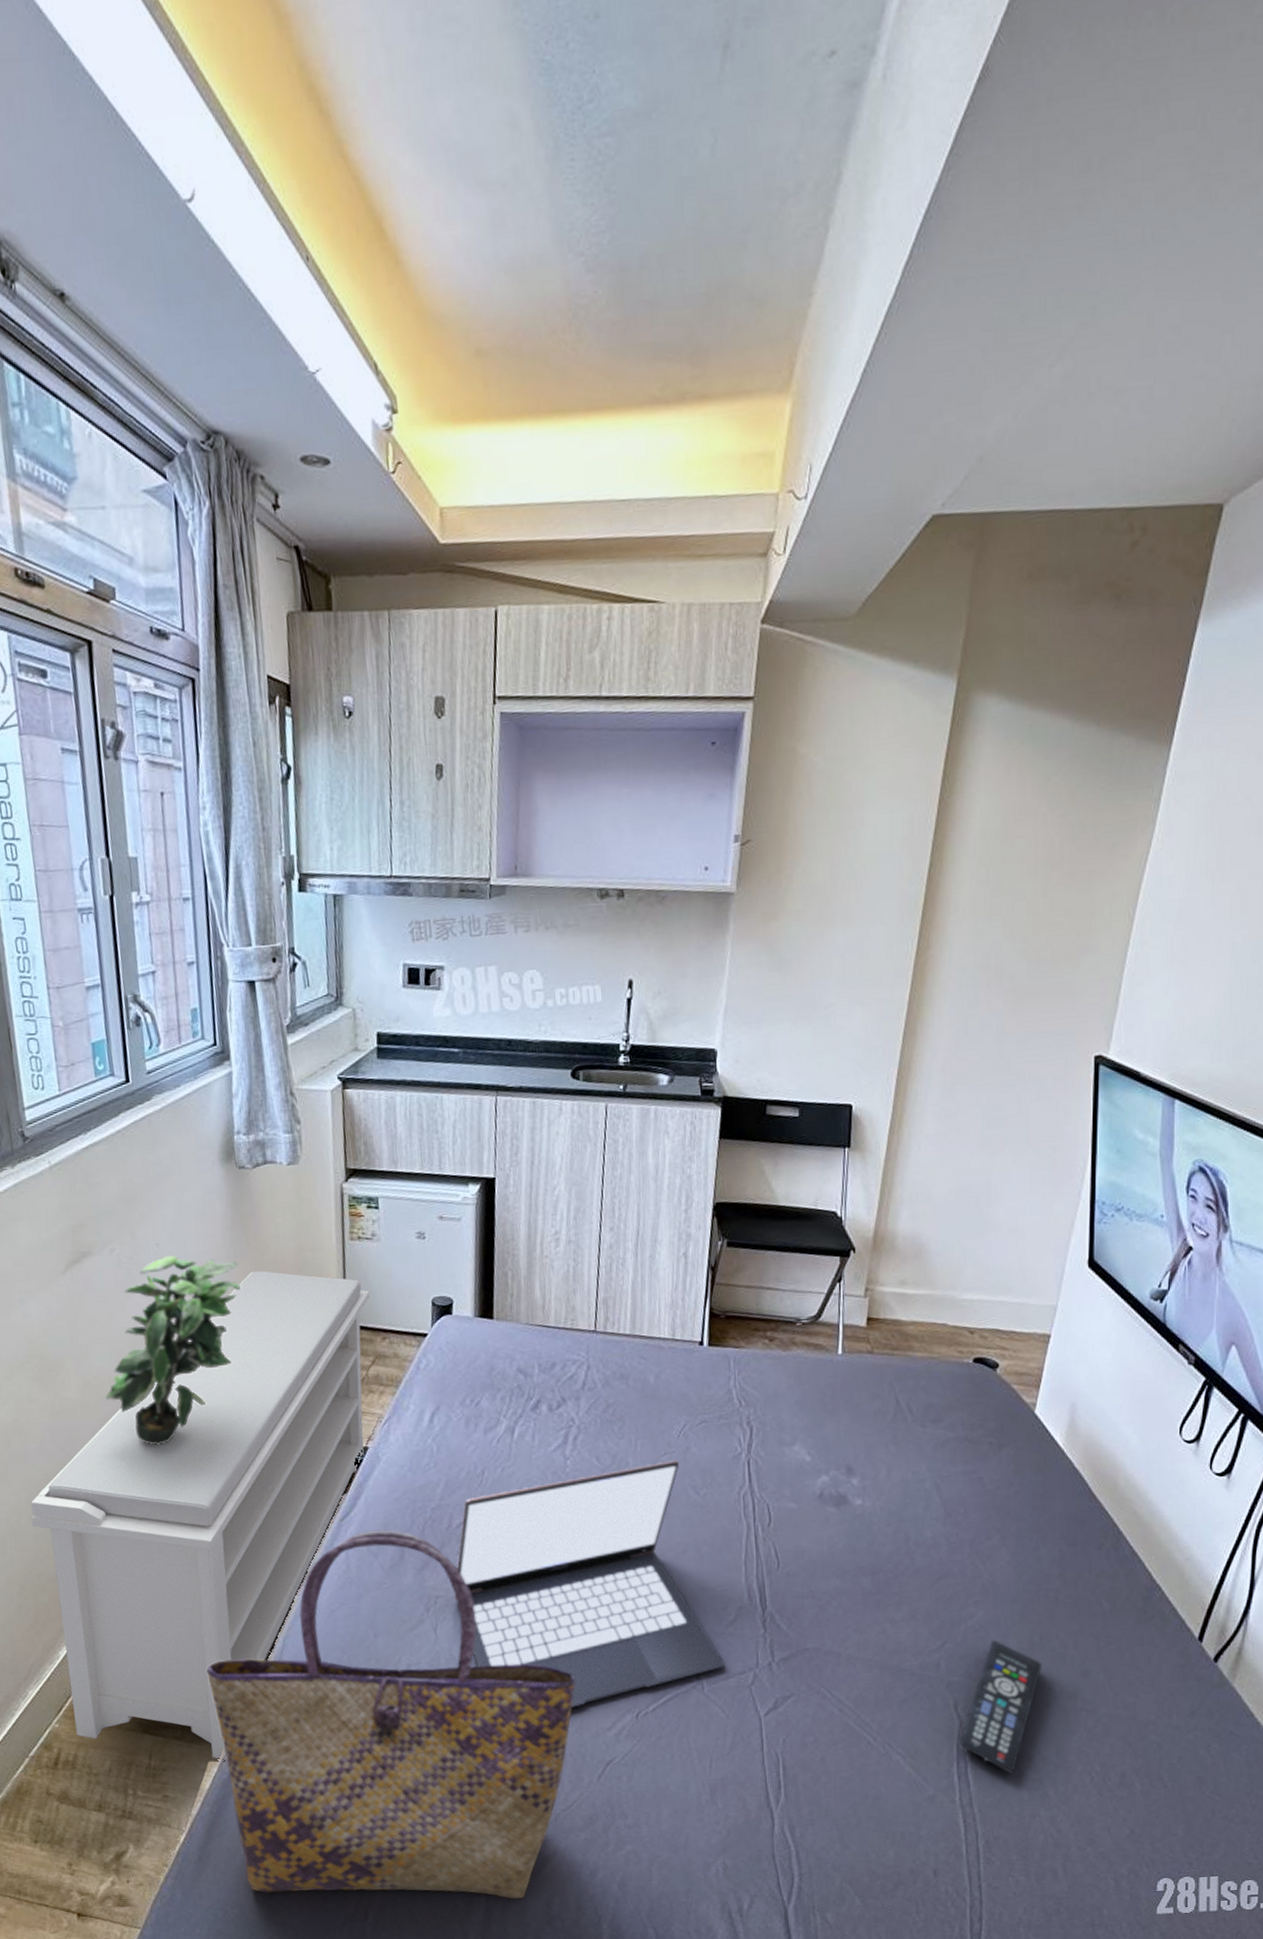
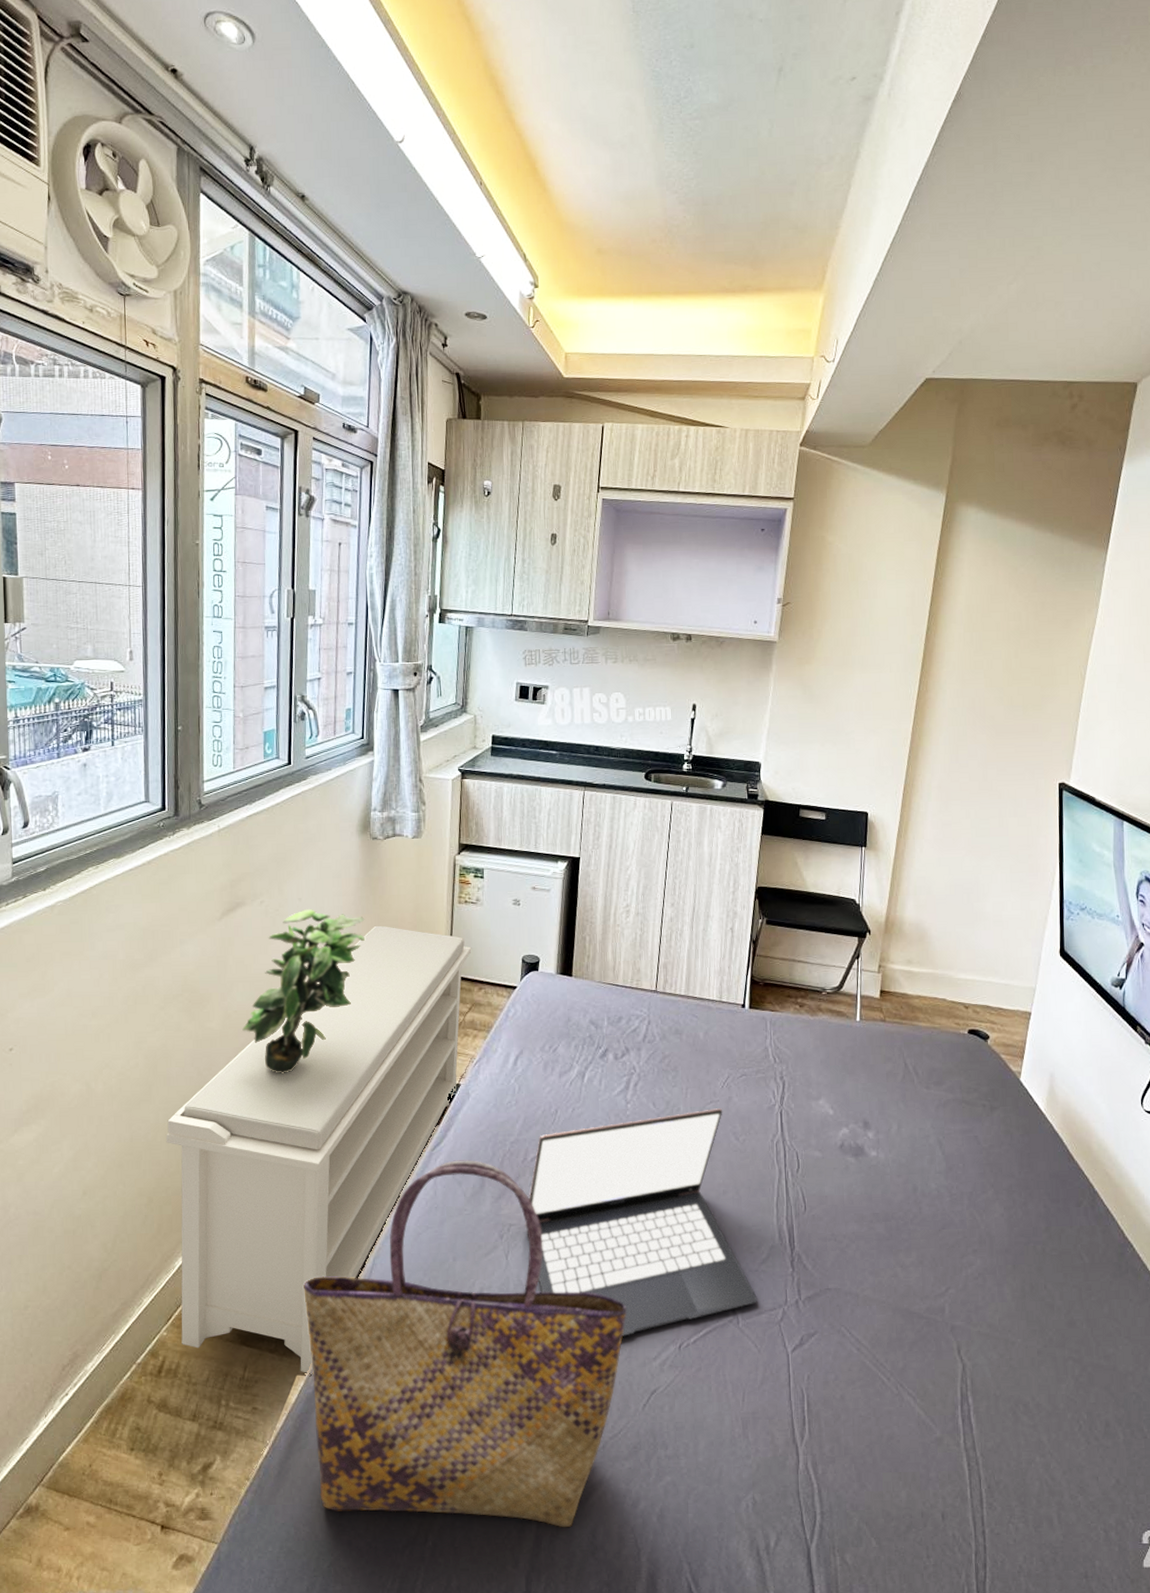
remote control: present [960,1640,1043,1774] -> none [963,1287,1033,1419]

